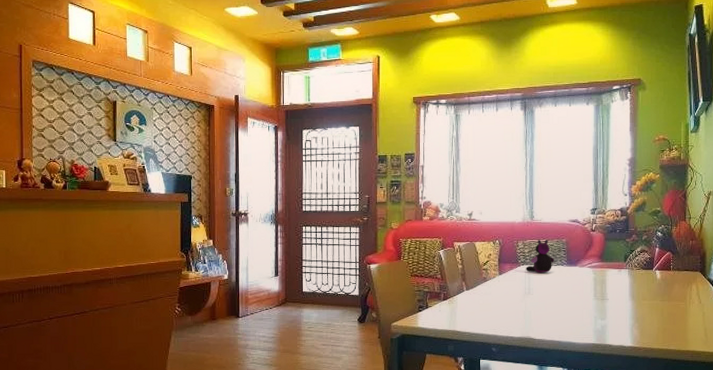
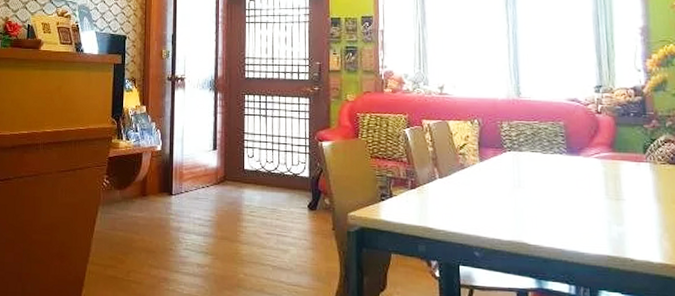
stuffed animal: present [526,240,554,274] -> none [513,121,550,163]

